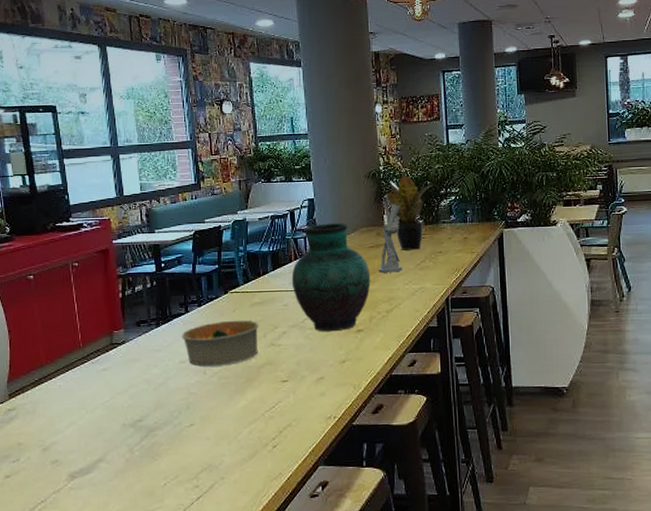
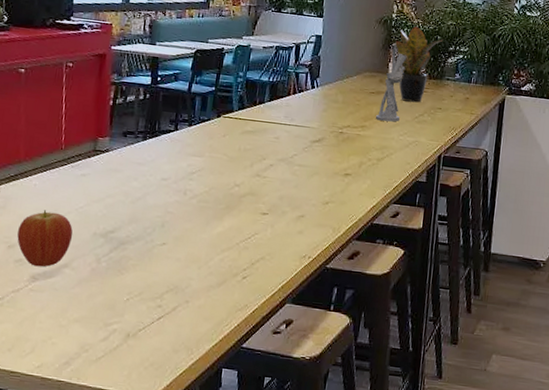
fruit: none [50,409,103,465] -> present [17,210,73,267]
bowl: present [181,320,259,367] -> none [166,144,248,189]
vase: present [291,223,371,332] -> none [286,61,367,172]

